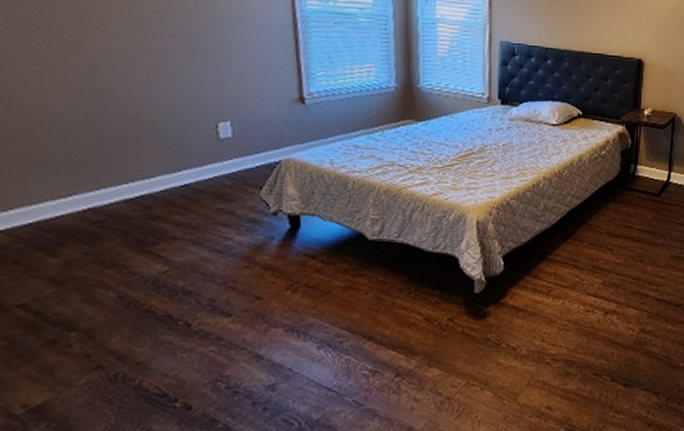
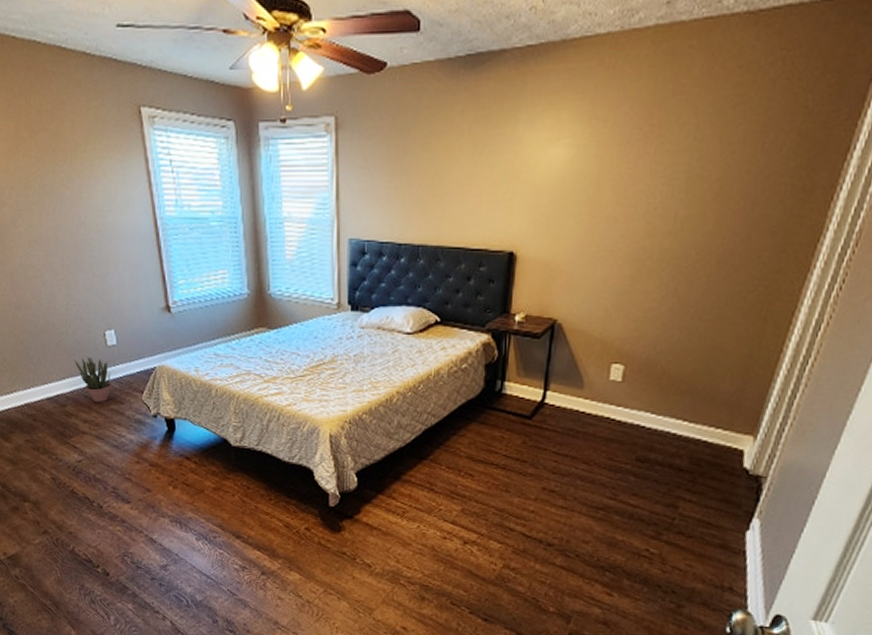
potted plant: none [171,150,221,203] -> present [75,356,112,403]

